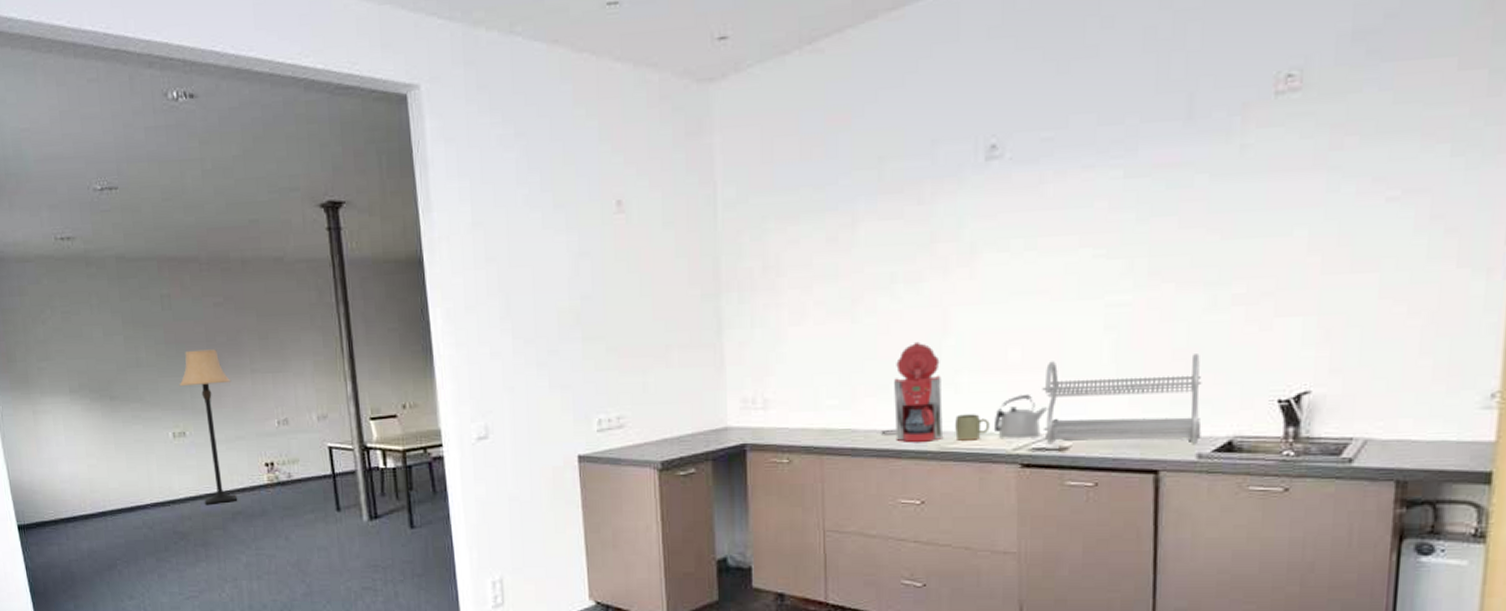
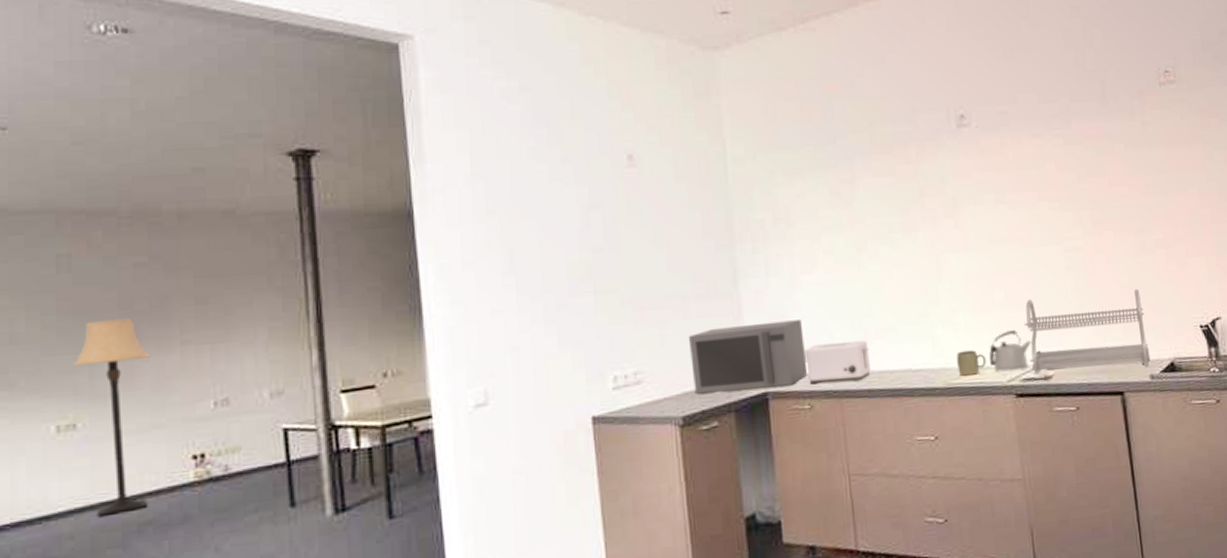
microwave: none [669,373,789,441] -> present [688,320,808,394]
toaster: none [787,397,856,439] -> present [805,340,871,385]
coffee maker: present [881,341,944,442] -> none [893,285,949,381]

